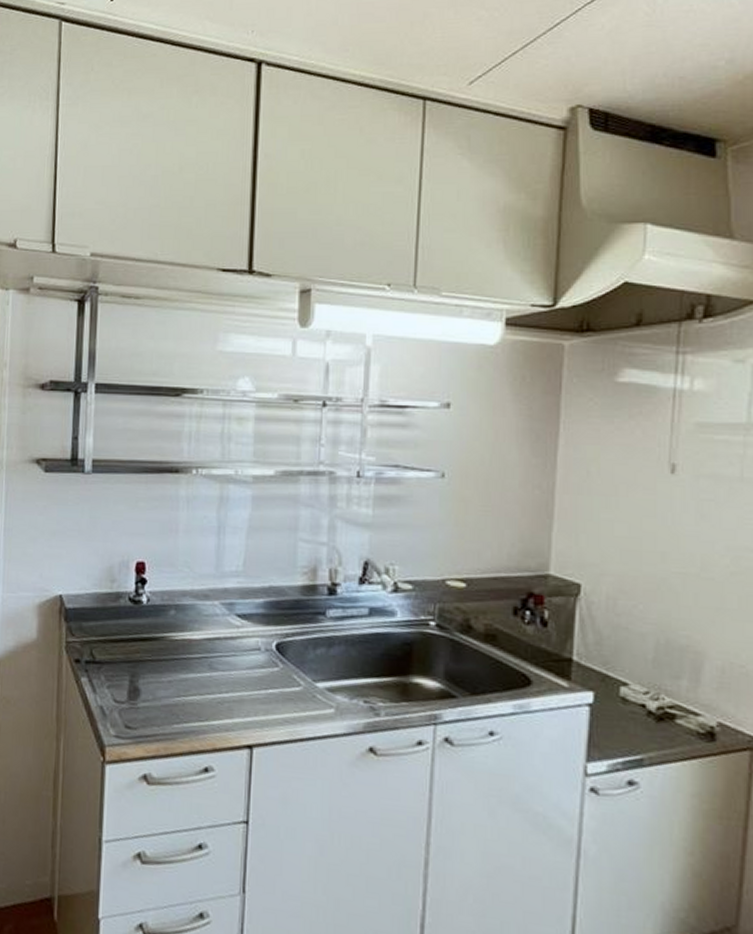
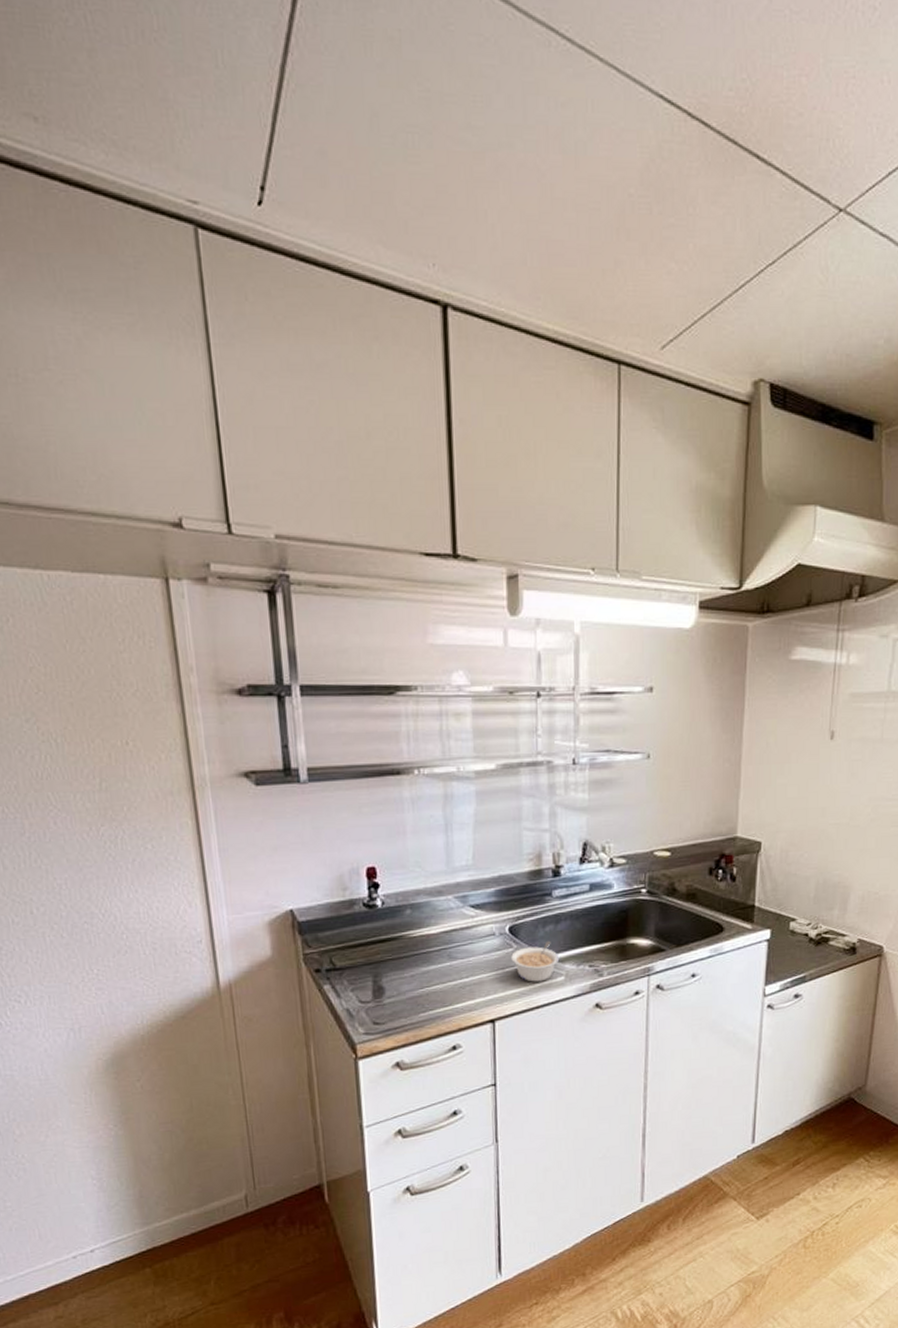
legume: none [276,665,329,711] -> present [511,940,559,982]

